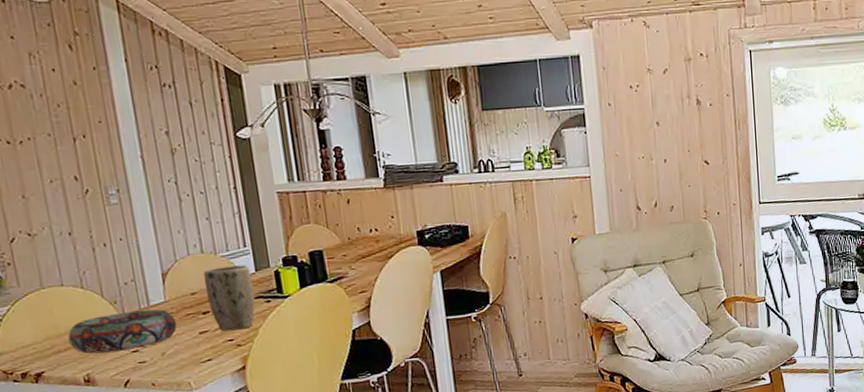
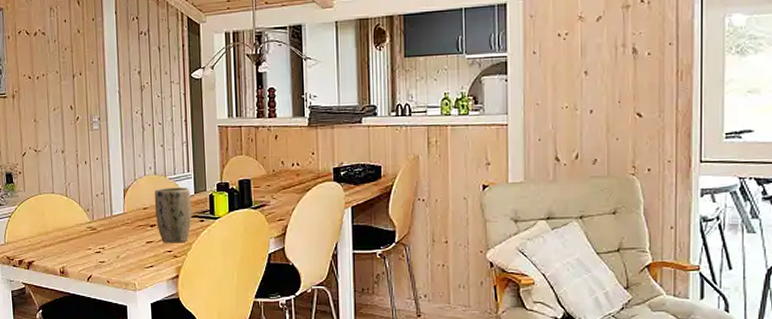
decorative bowl: present [68,309,177,354] -> none [53,218,131,251]

